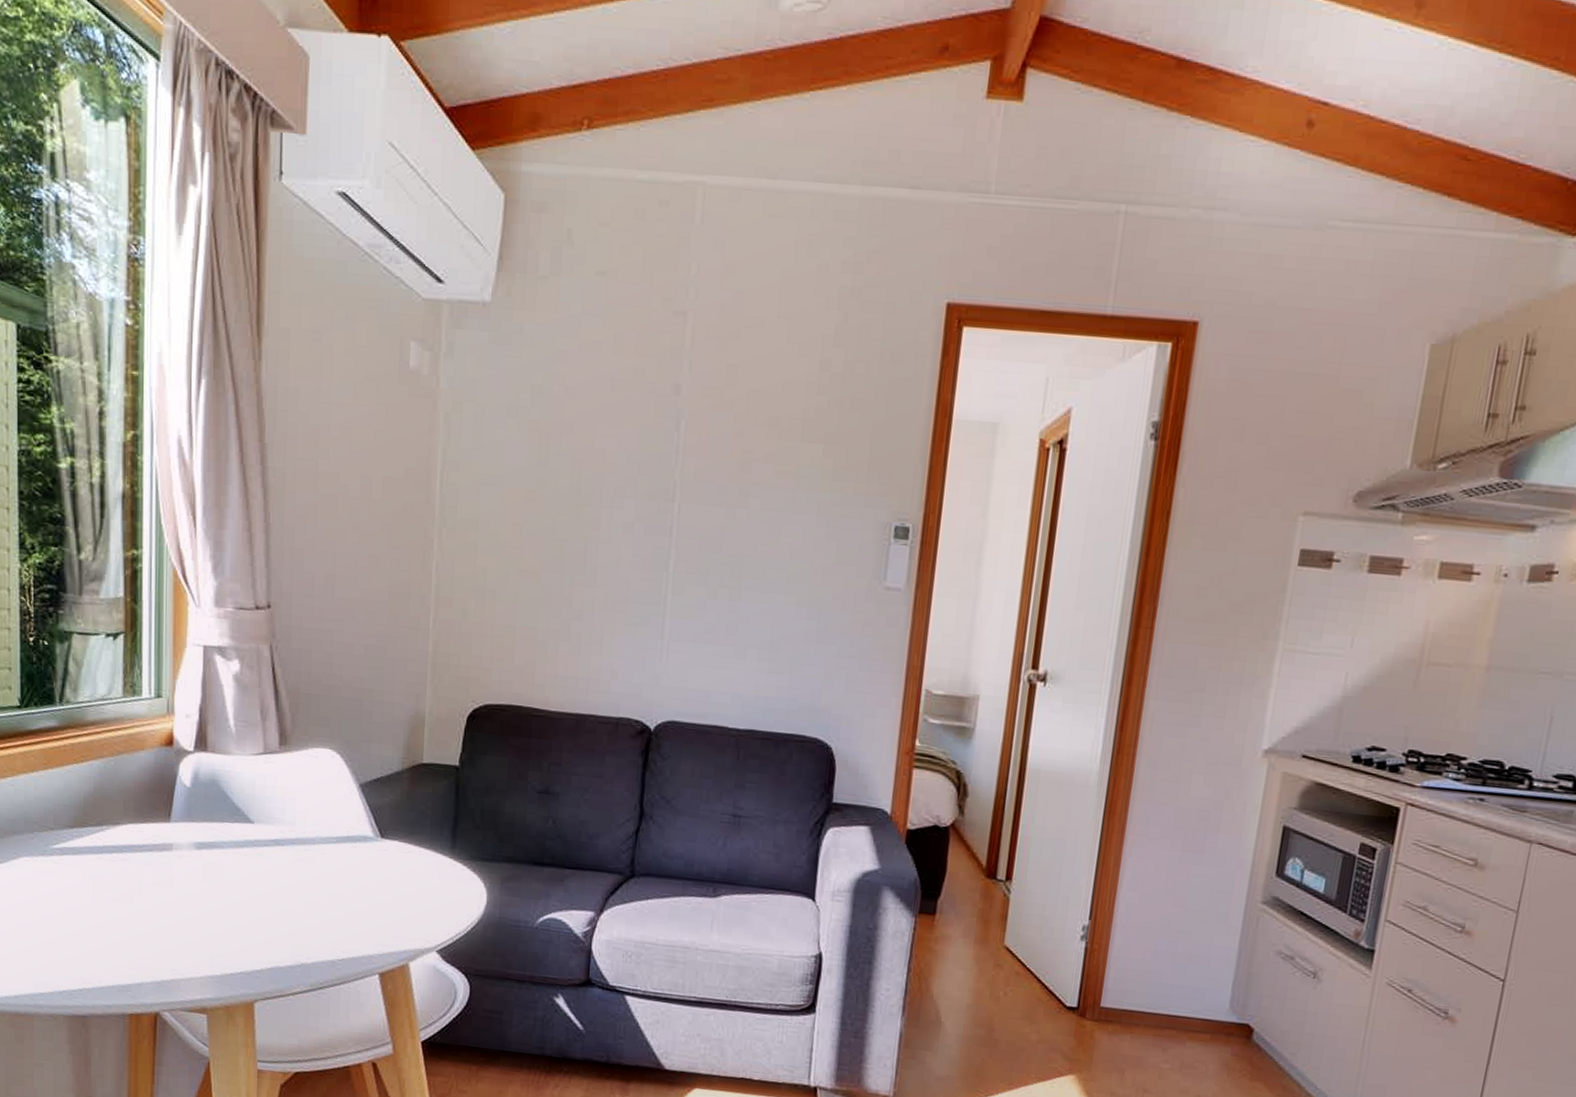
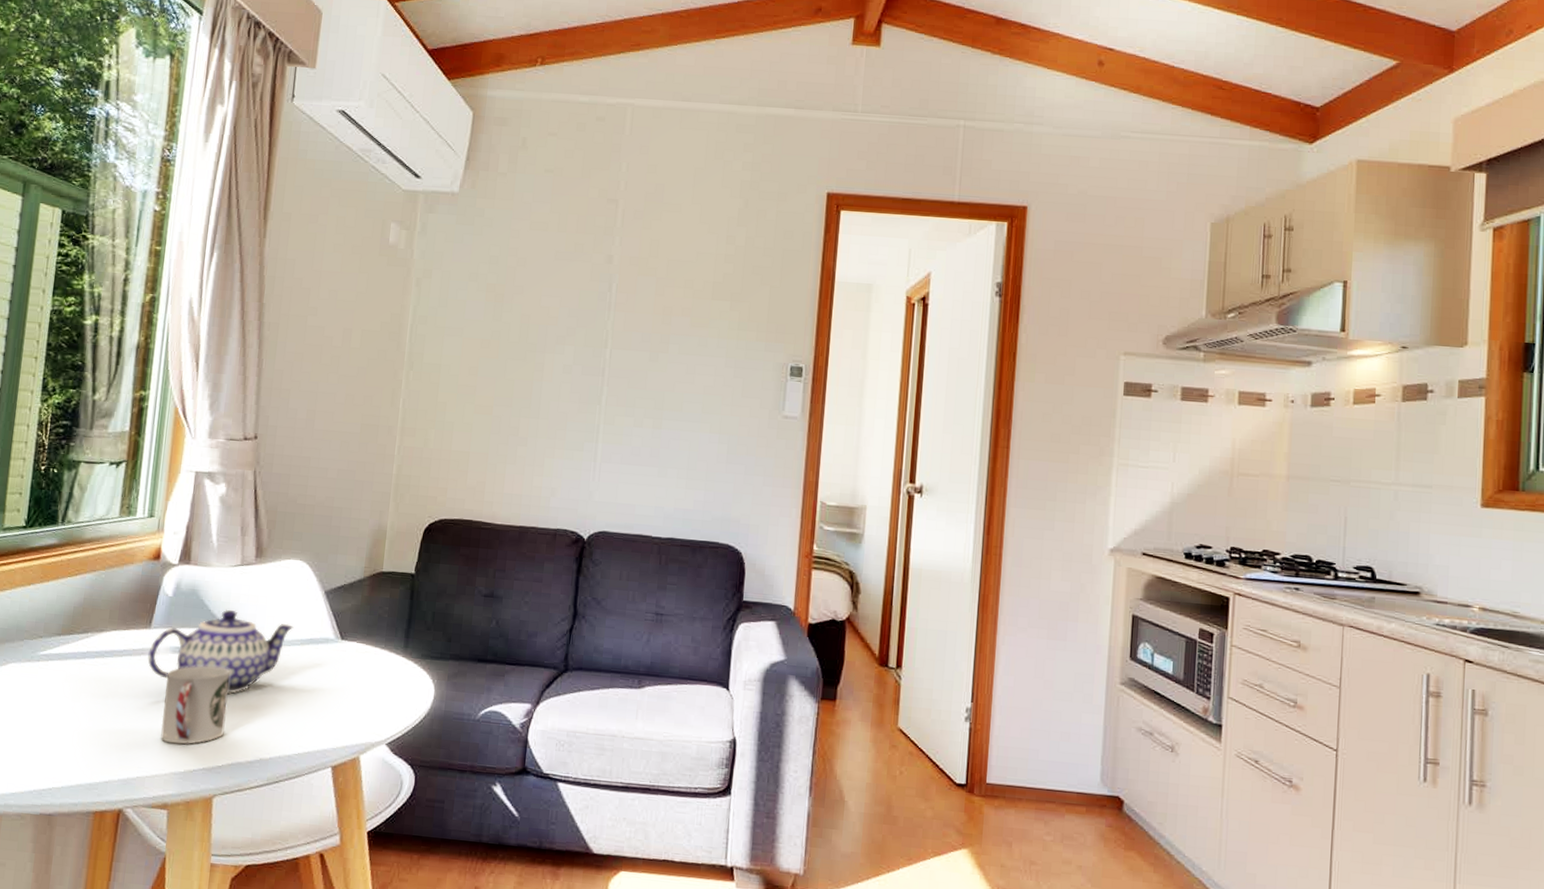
teapot: none [170,802,328,894] -> present [147,609,294,694]
cup: none [191,863,261,947] -> present [160,665,230,744]

